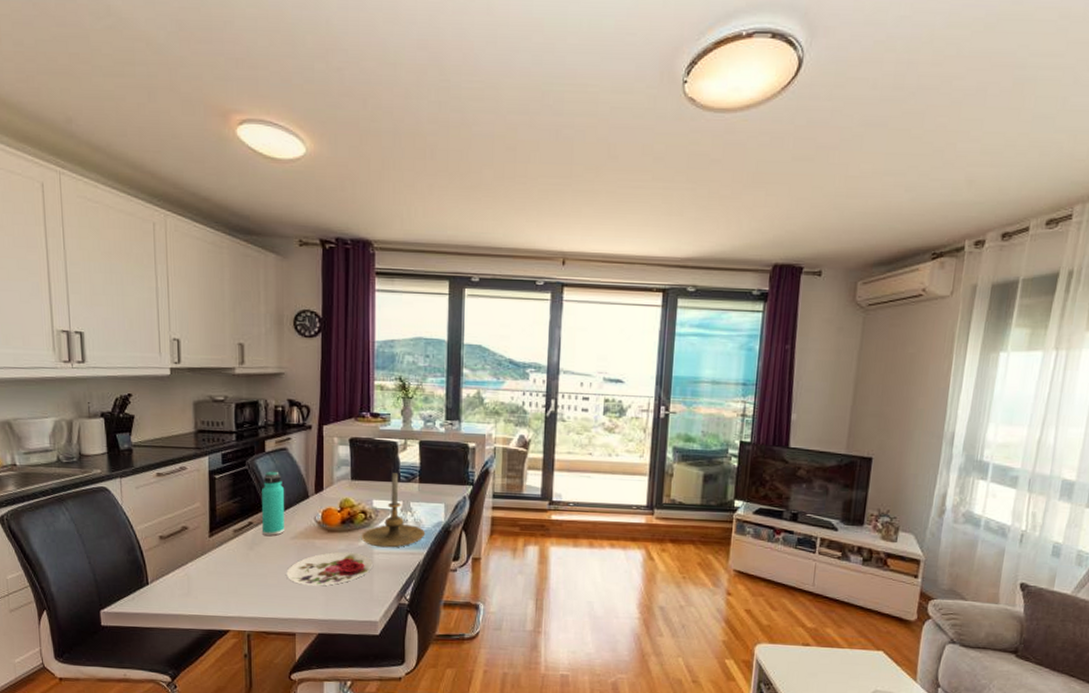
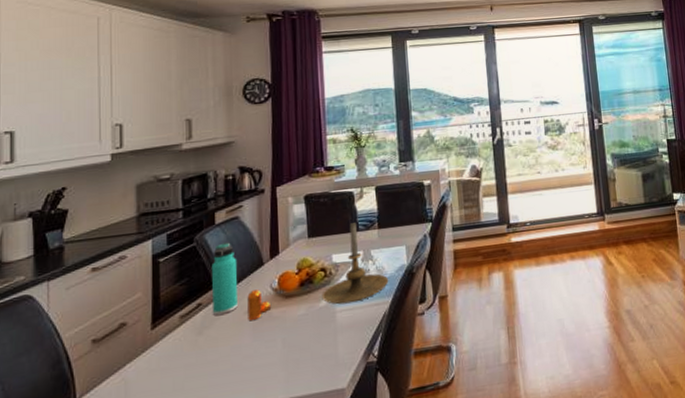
plate: present [286,551,372,586] -> none [241,315,336,364]
pepper shaker: none [293,519,315,547] -> present [247,289,272,321]

